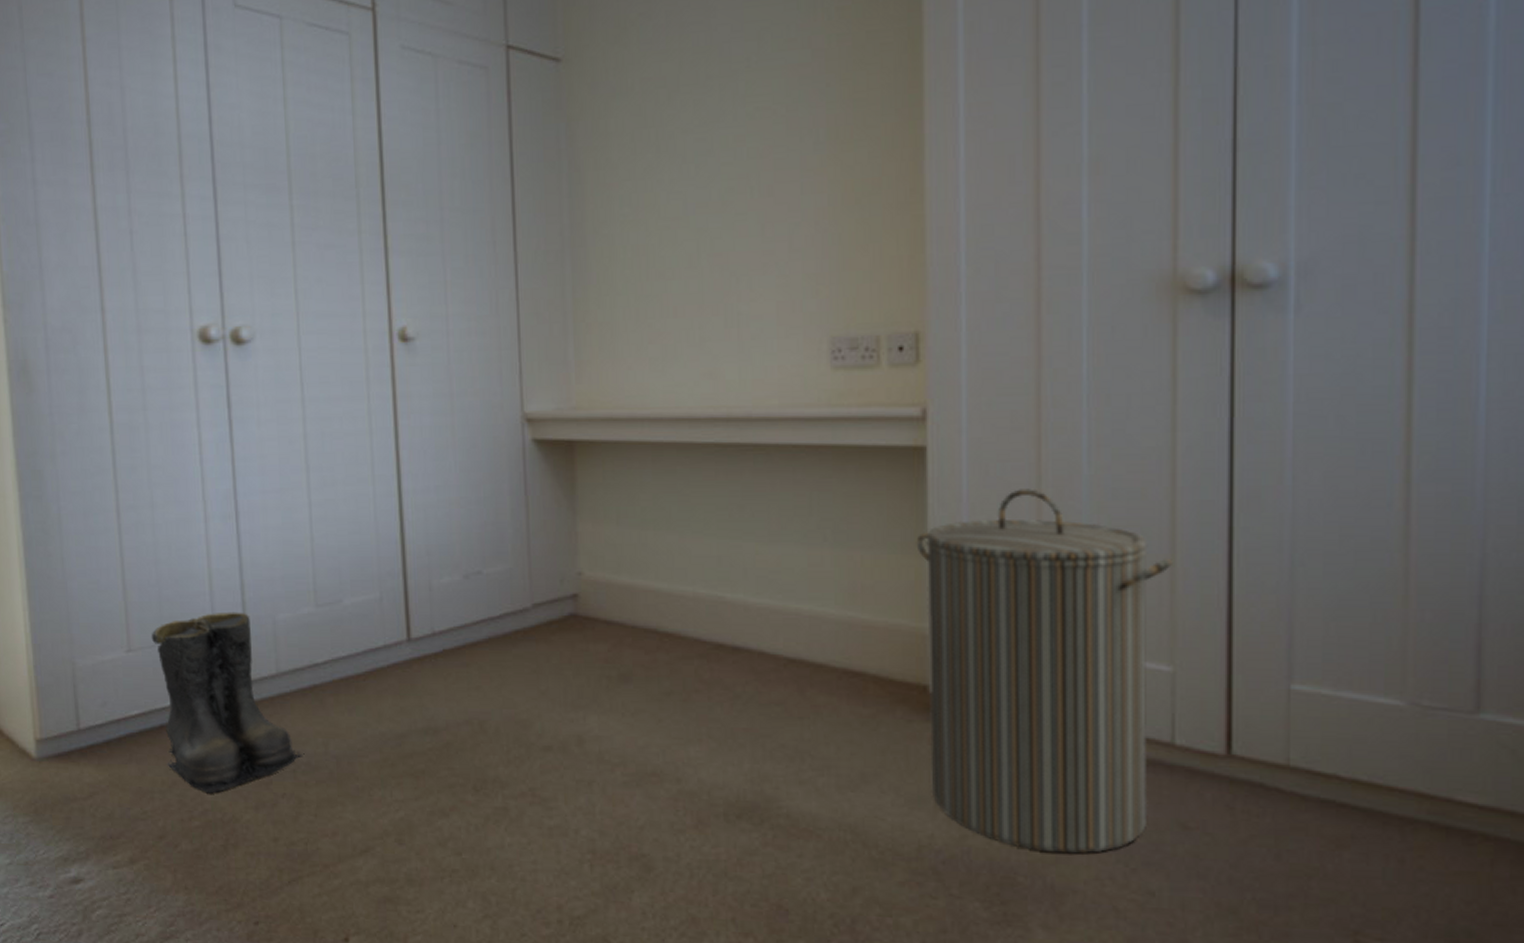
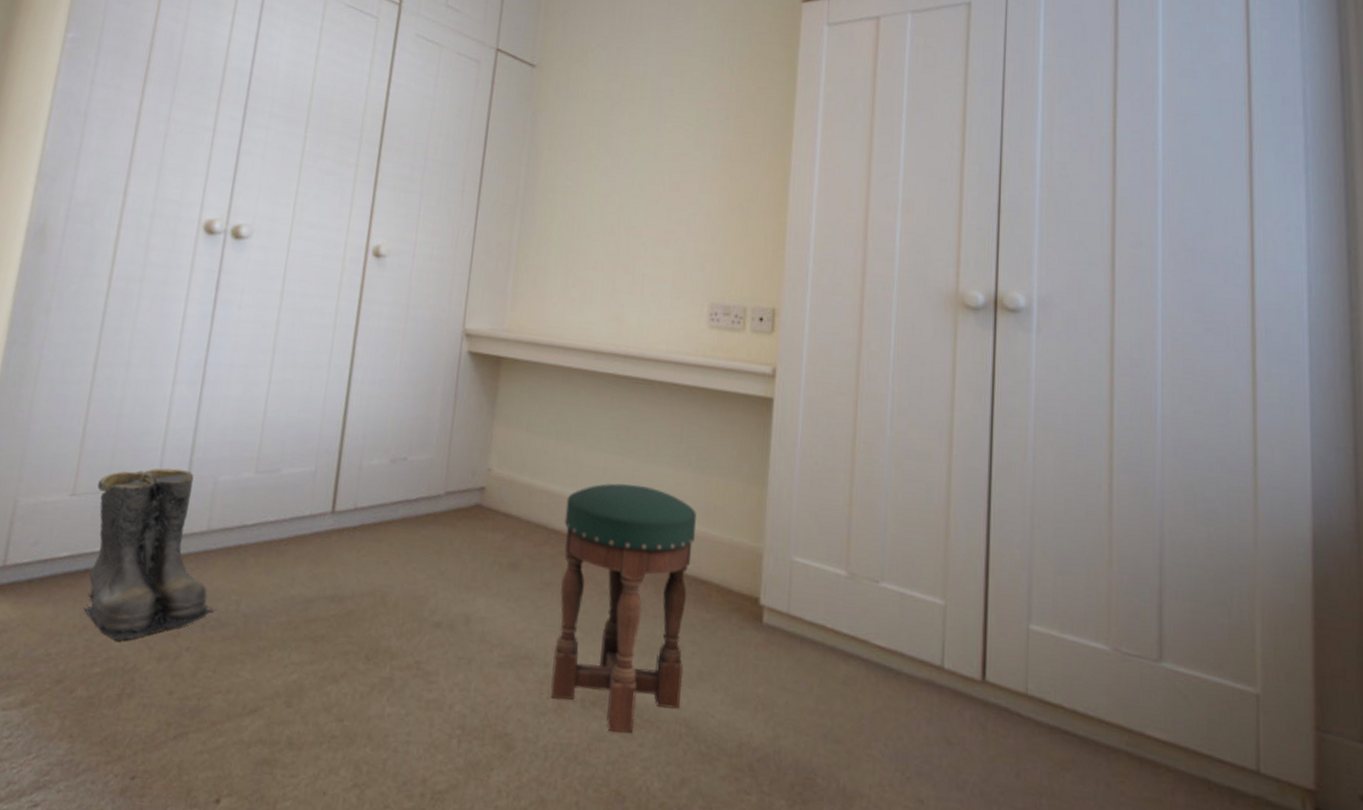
stool: none [677,571,843,845] -> present [550,483,697,734]
laundry hamper: present [916,488,1172,854] -> none [754,441,947,761]

